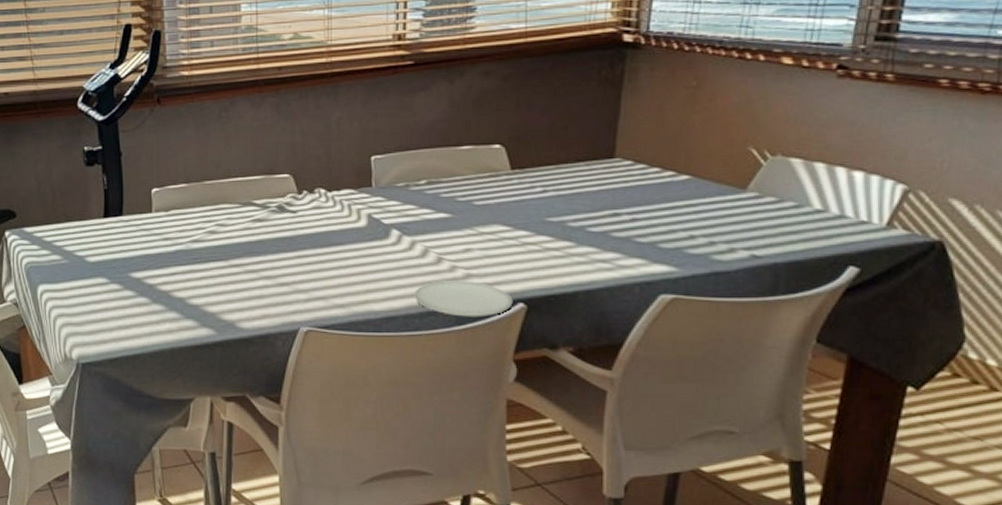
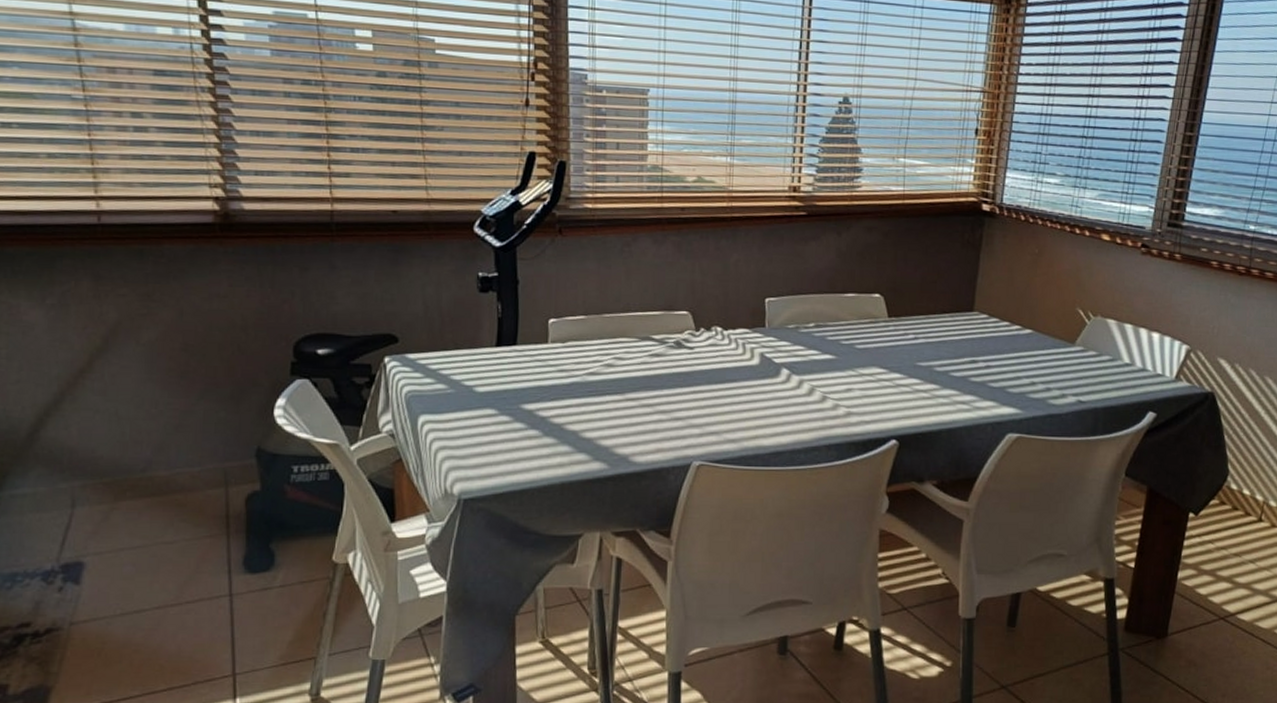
plate: present [414,279,513,317] -> none [800,417,887,453]

